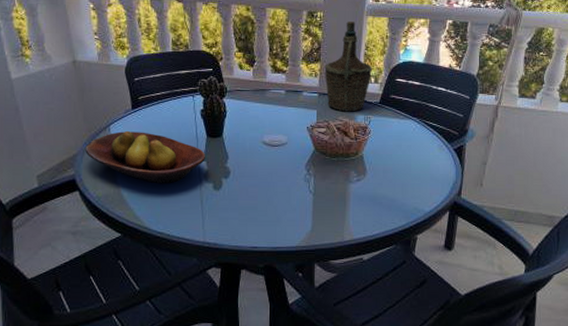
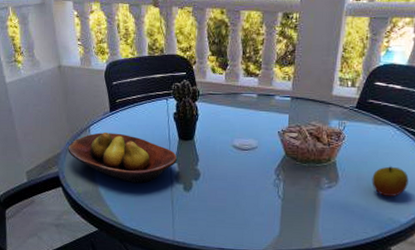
bottle: present [324,21,373,112] -> none [298,22,350,117]
apple: none [397,158,430,187] -> present [372,166,409,197]

